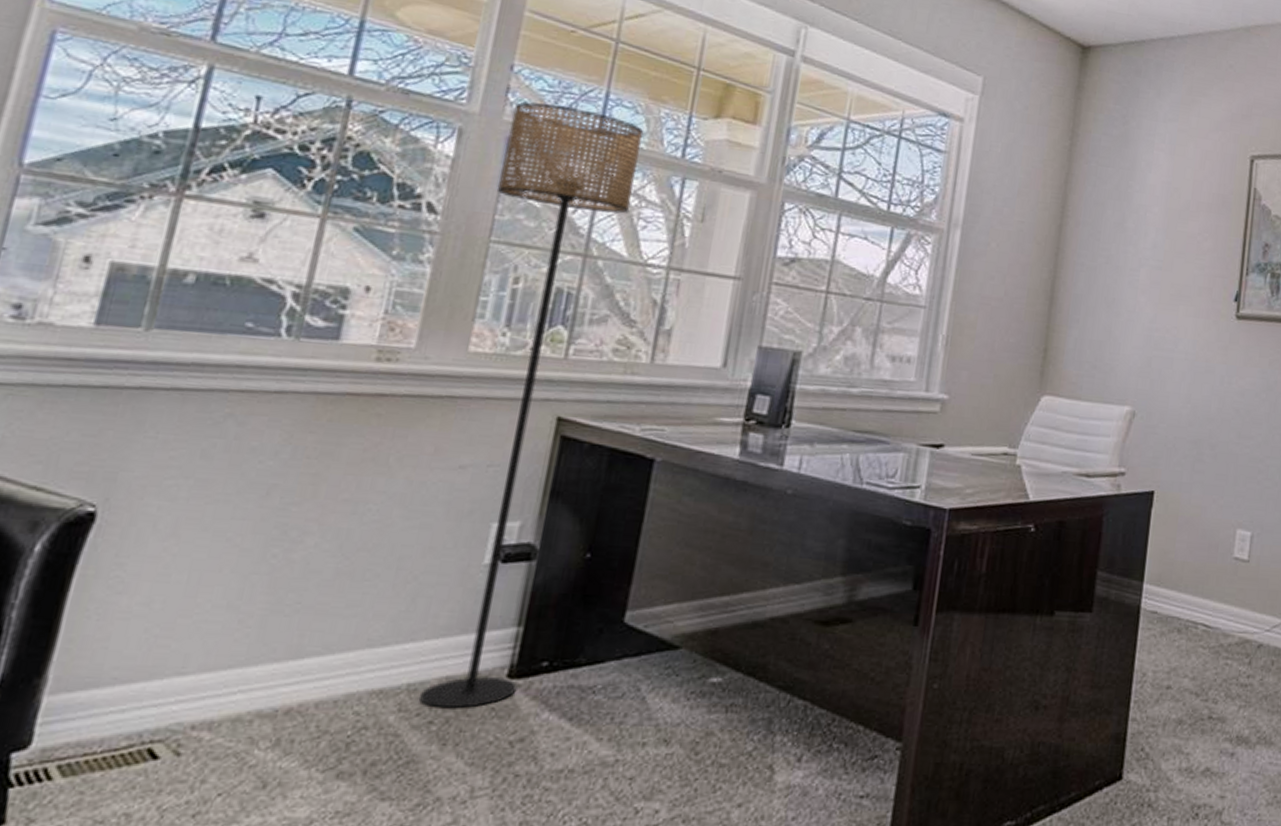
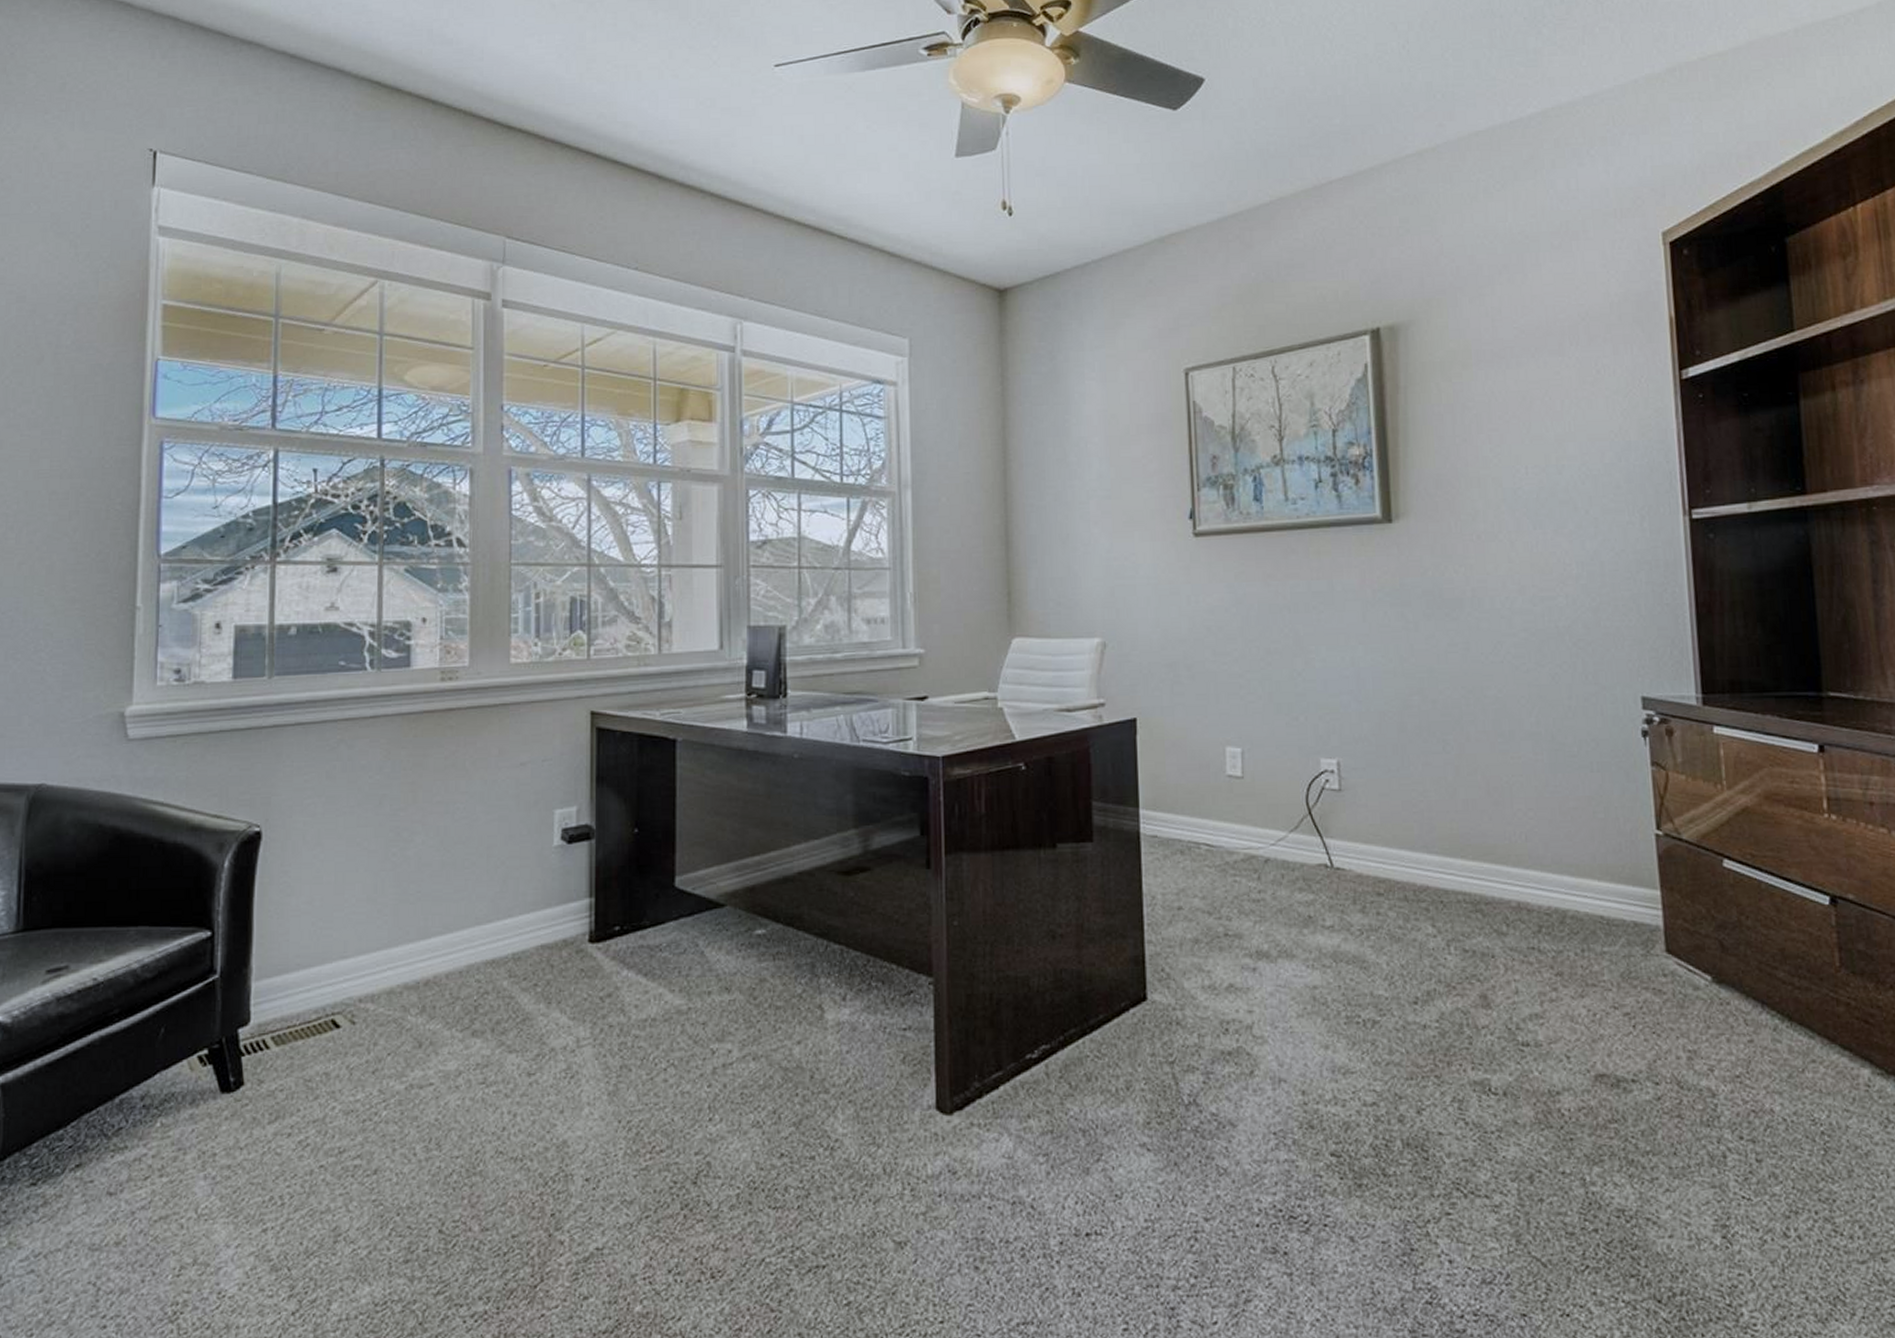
floor lamp: present [419,102,644,709] -> none [508,434,619,973]

